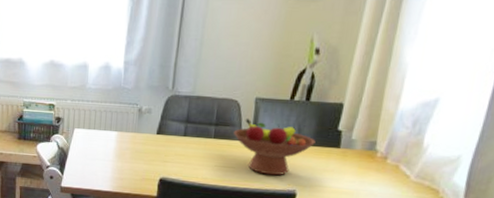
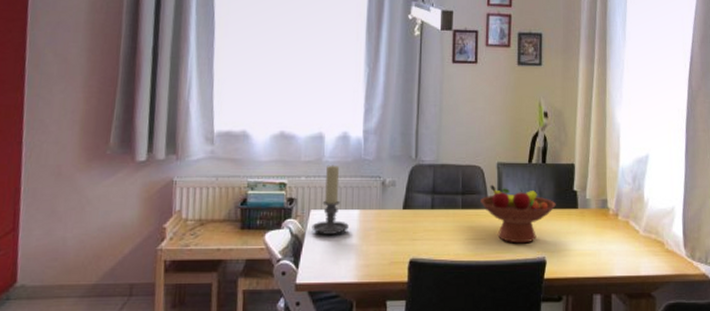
candle holder: none [75,91,107,151] -> present [312,165,349,235]

